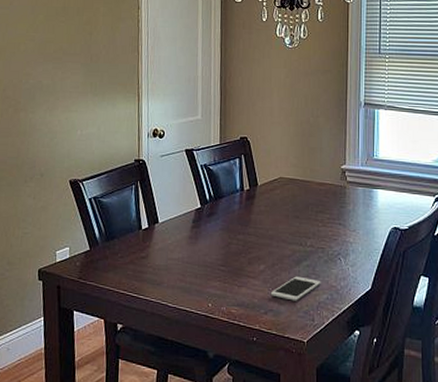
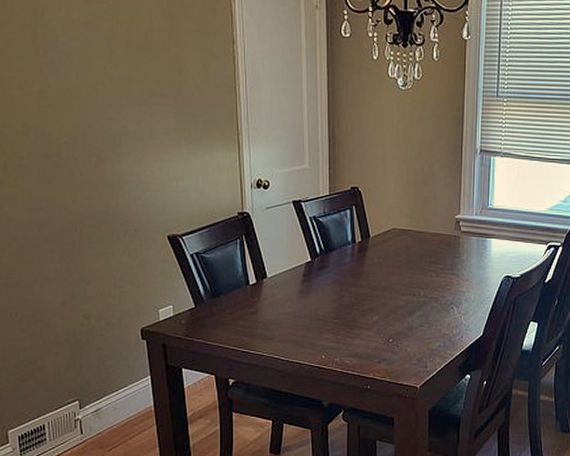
cell phone: present [270,276,321,301] -> none [384,326,434,350]

